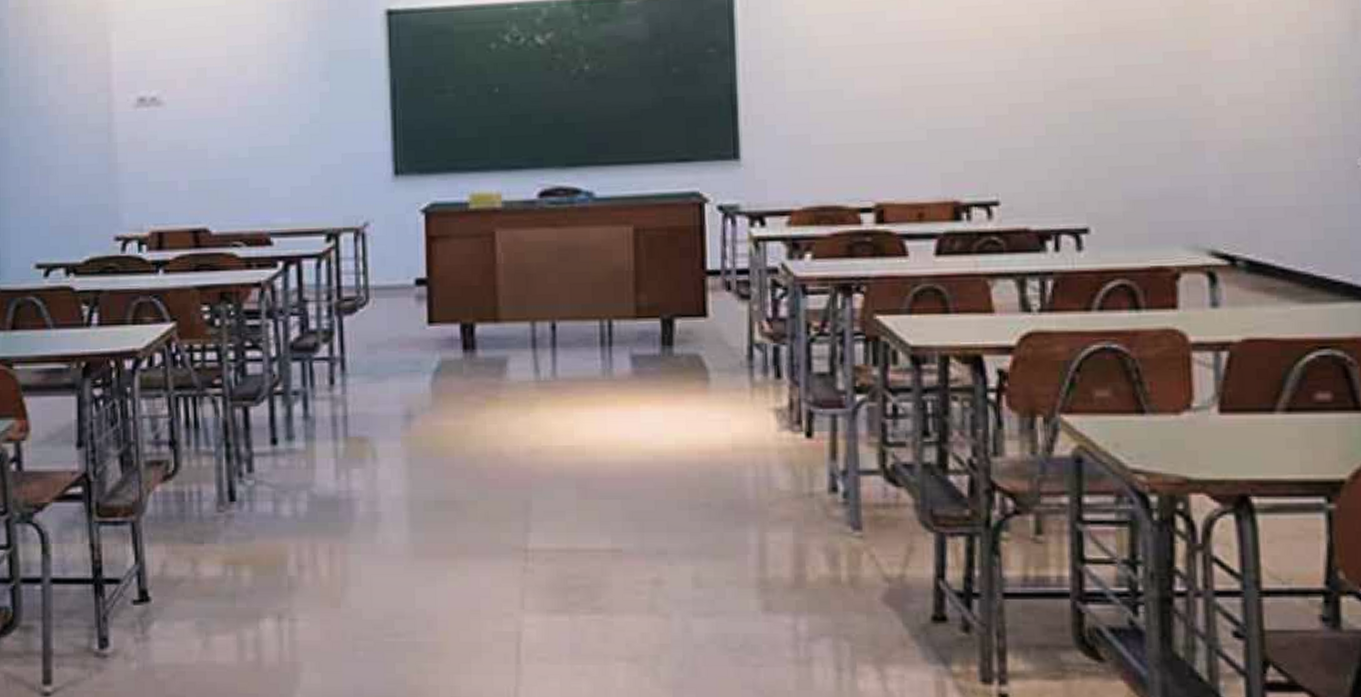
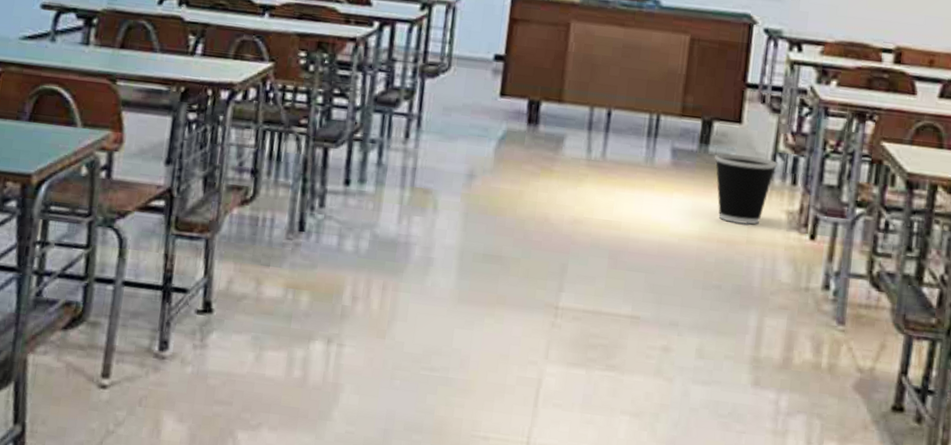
wastebasket: none [682,351,755,431] -> present [715,153,777,225]

